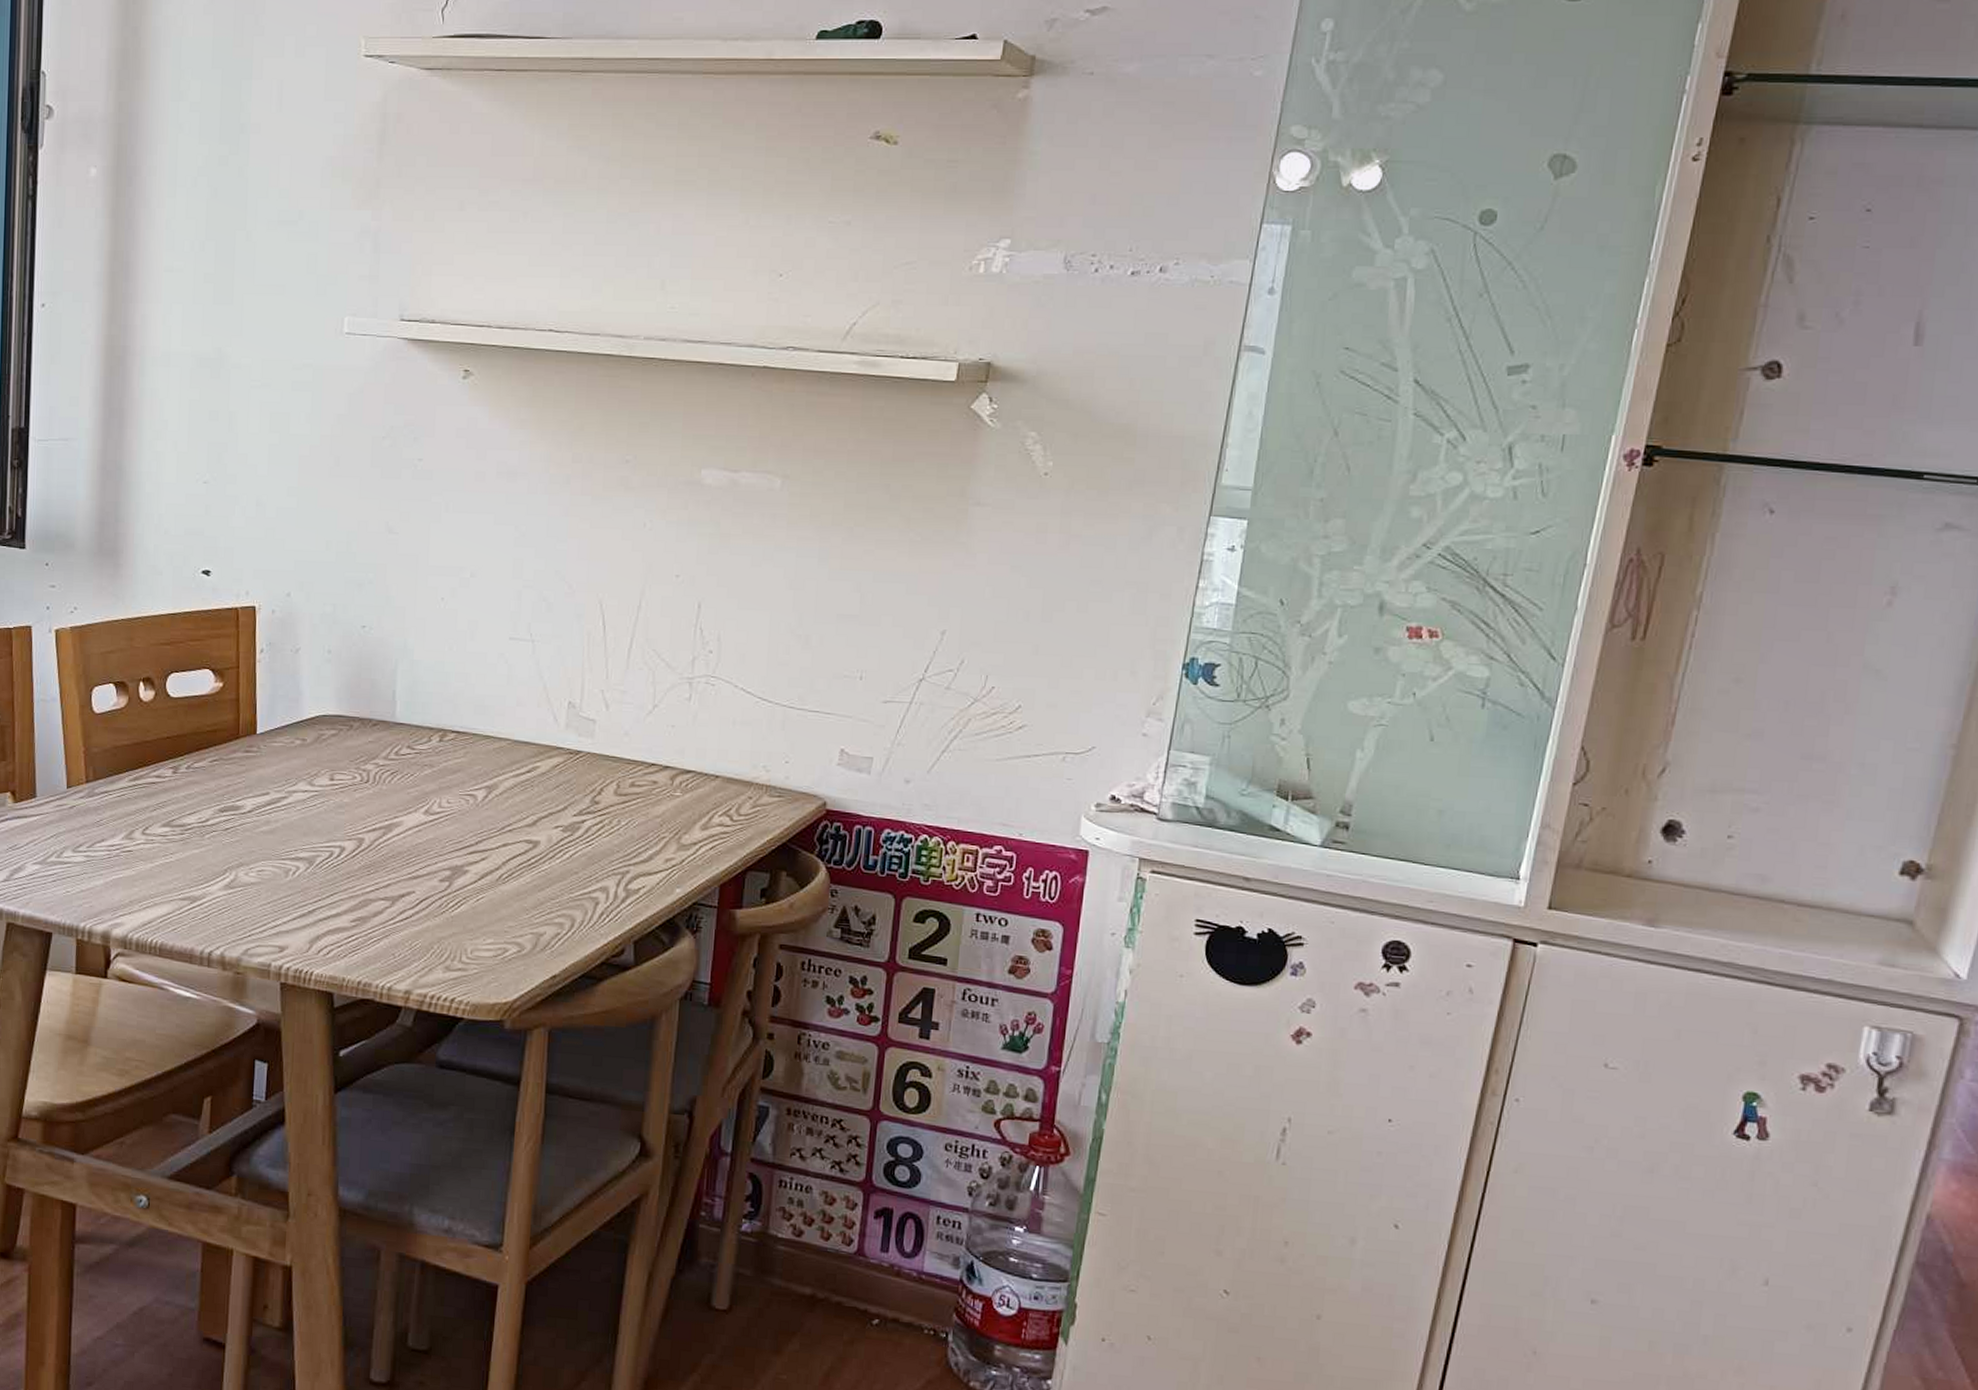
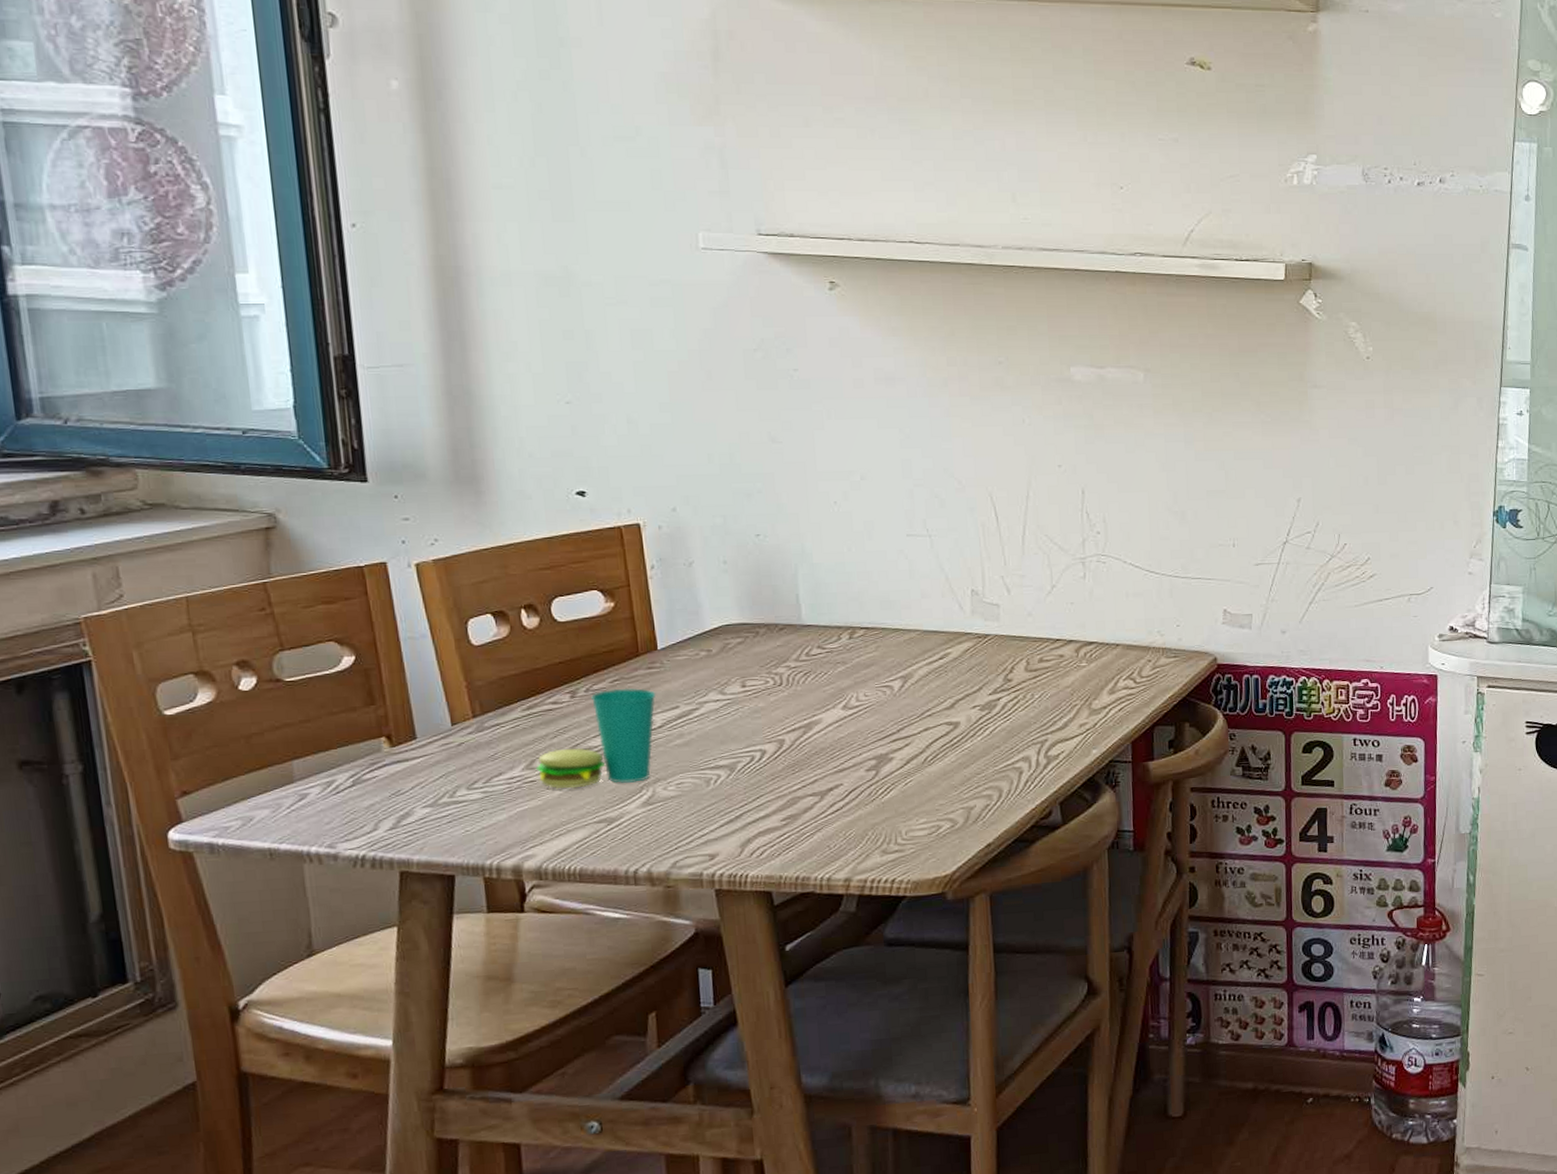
cup: none [135,768,250,865] -> present [536,688,656,790]

